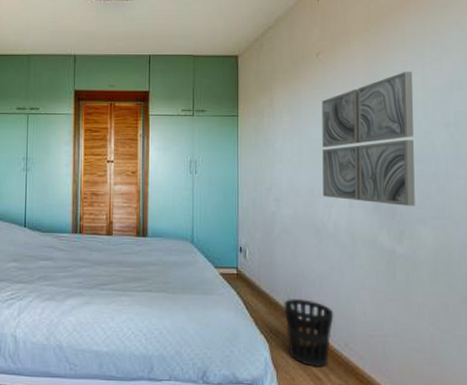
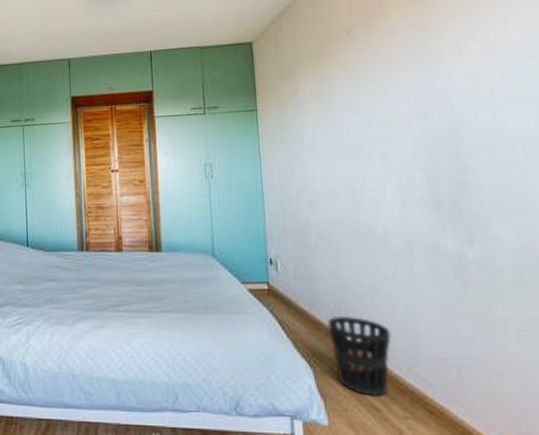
wall art: present [322,71,415,206] -> none [357,40,487,202]

